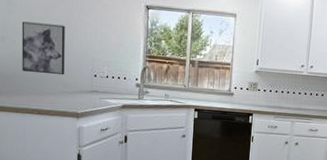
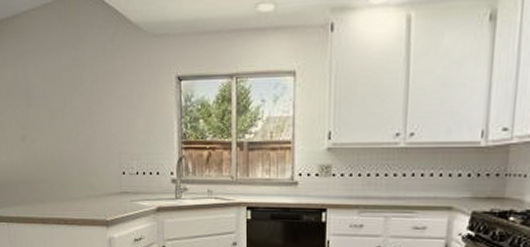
wall art: present [21,21,65,75] -> none [41,114,90,176]

